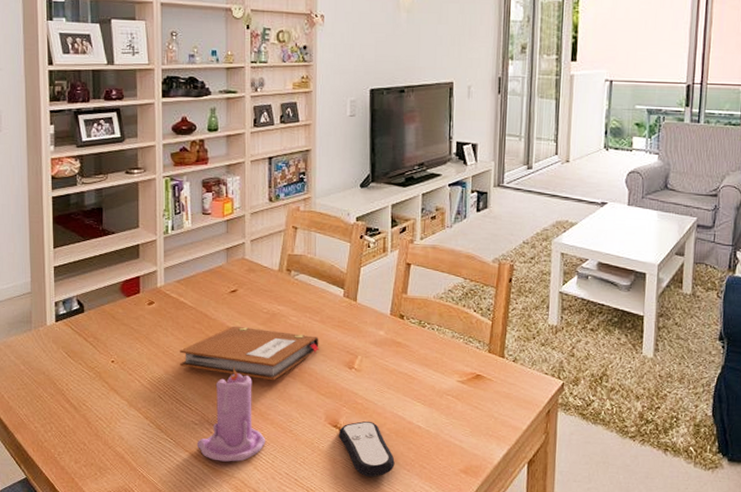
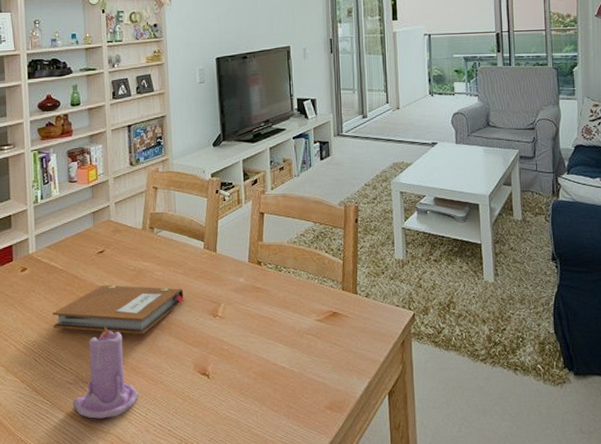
remote control: present [339,421,395,477] -> none [208,366,263,421]

